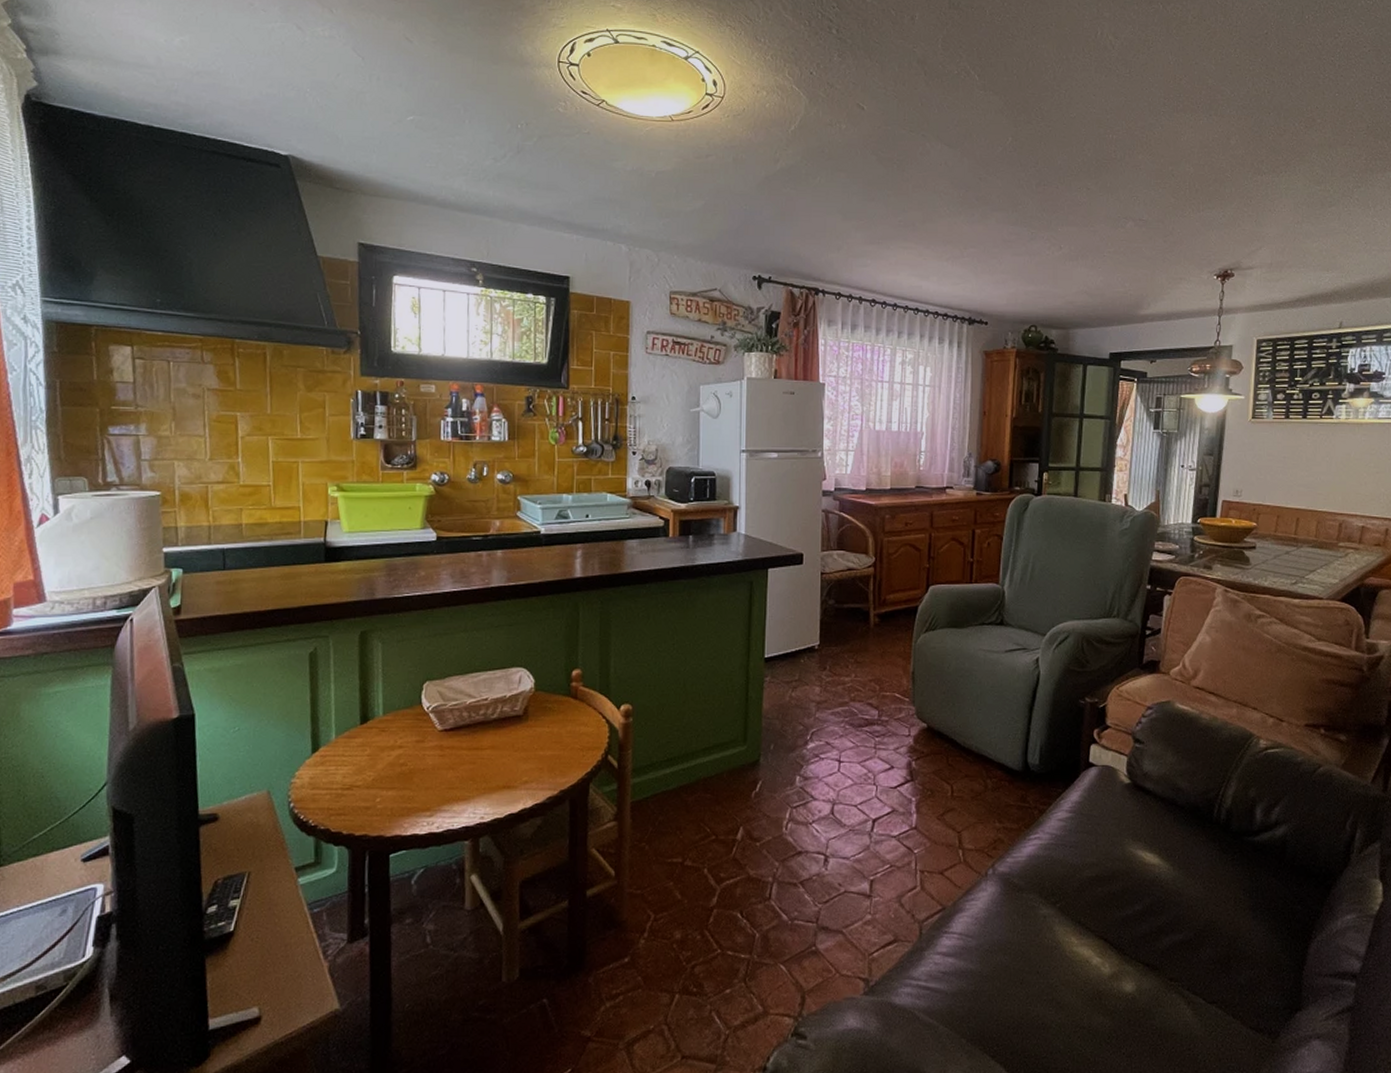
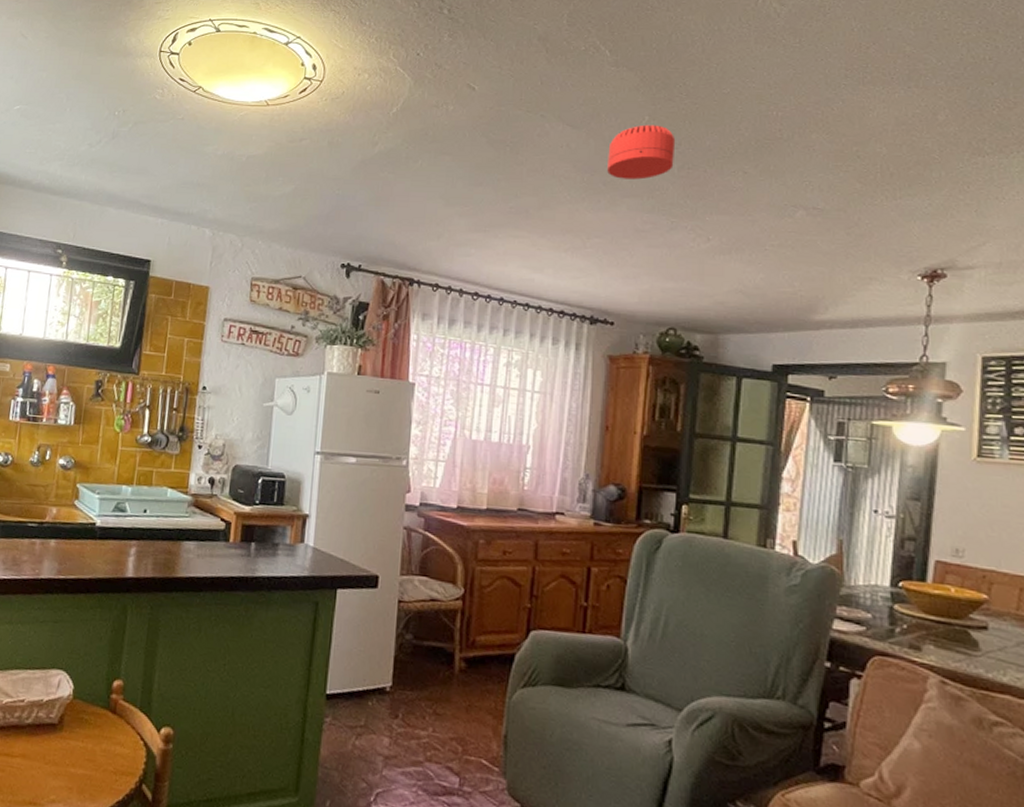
smoke detector: none [979,145,1034,195] -> present [607,124,676,180]

